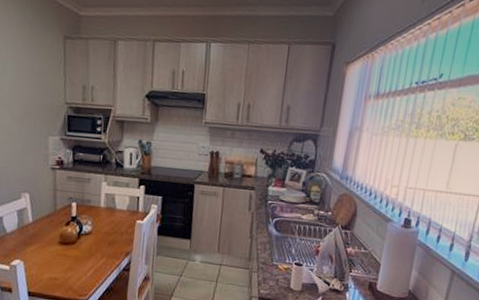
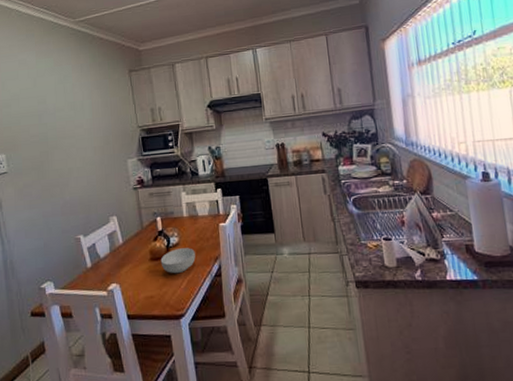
cereal bowl: none [69,237,107,262] -> present [160,248,196,274]

